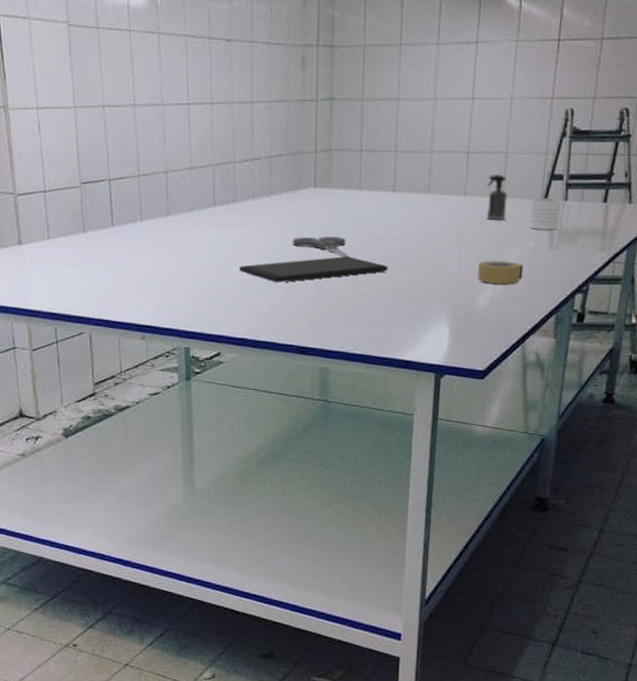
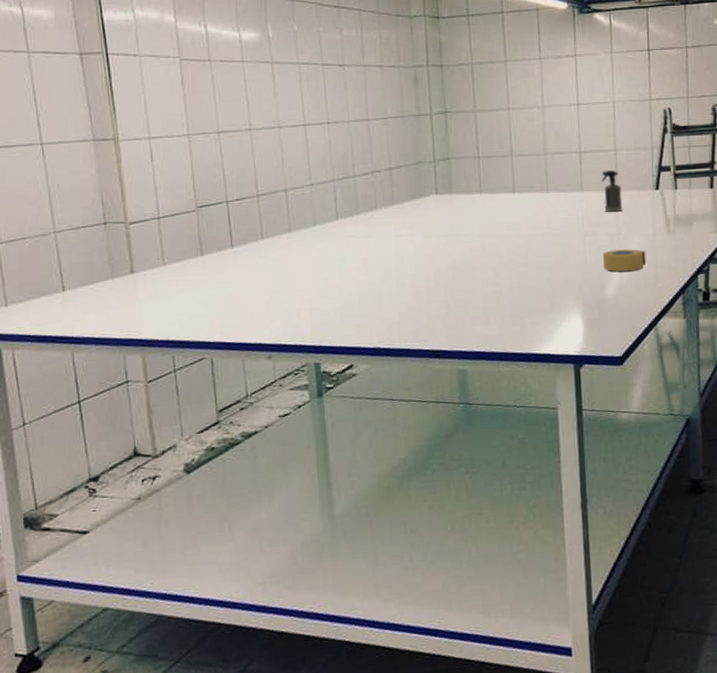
cutting board: present [238,256,388,283] -> none [366,257,516,289]
scissors: present [292,236,350,258] -> none [418,239,477,259]
mug: present [530,198,570,230] -> none [644,188,681,218]

